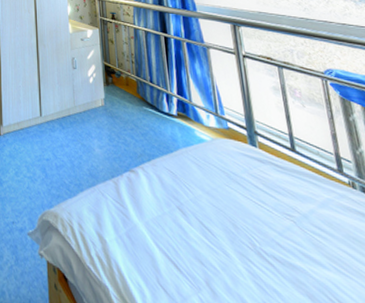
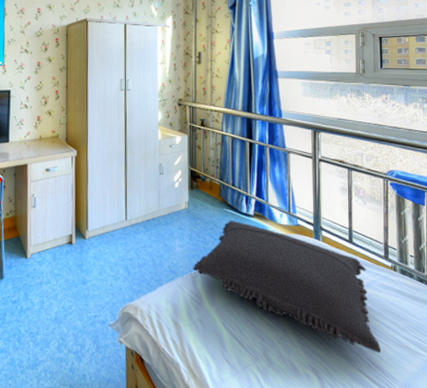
pillow: none [114,120,354,294] -> present [193,220,381,353]

